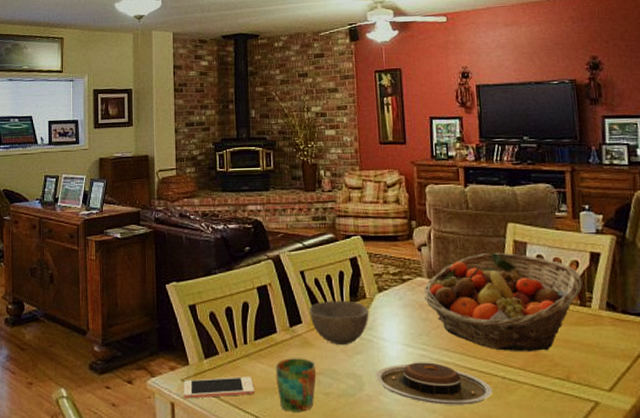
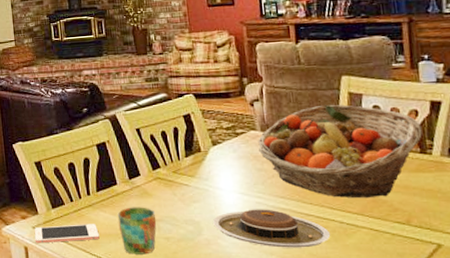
bowl: present [309,300,369,344] -> none [147,154,205,194]

